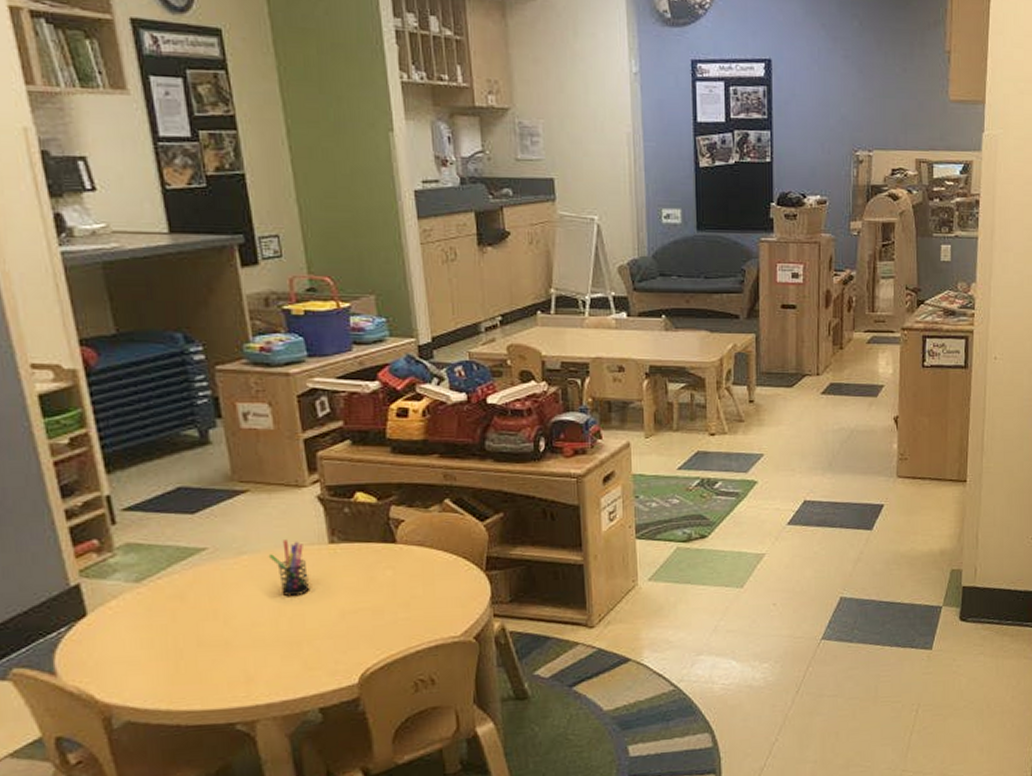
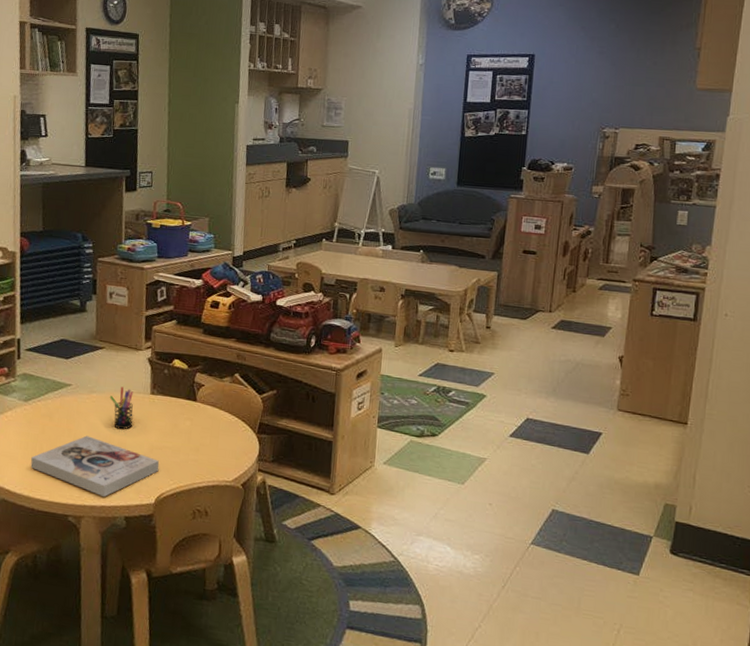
book: none [162,613,358,690] -> present [30,435,160,497]

